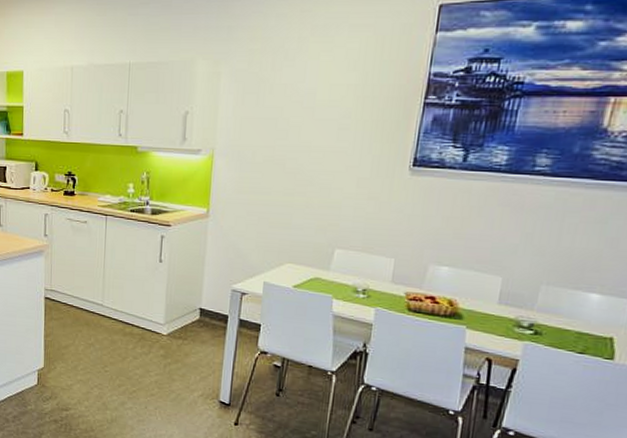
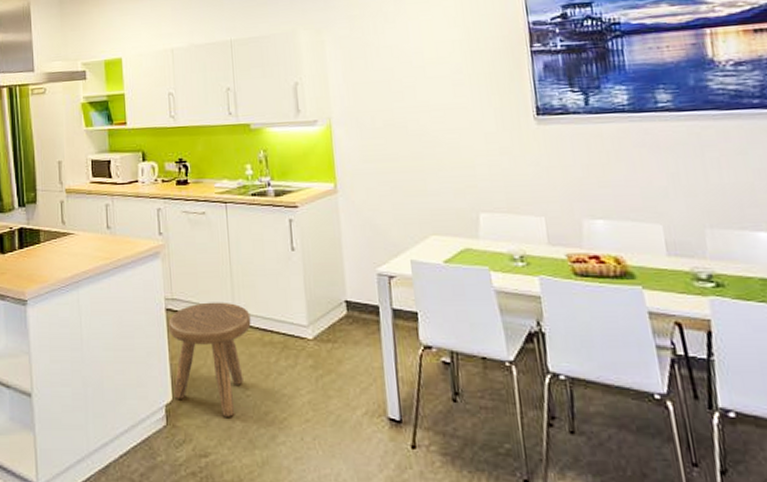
stool: none [45,296,116,385] -> present [168,302,251,417]

